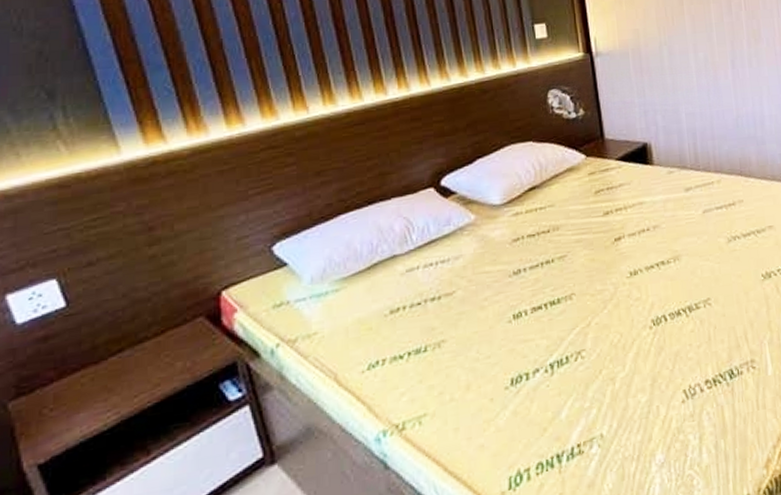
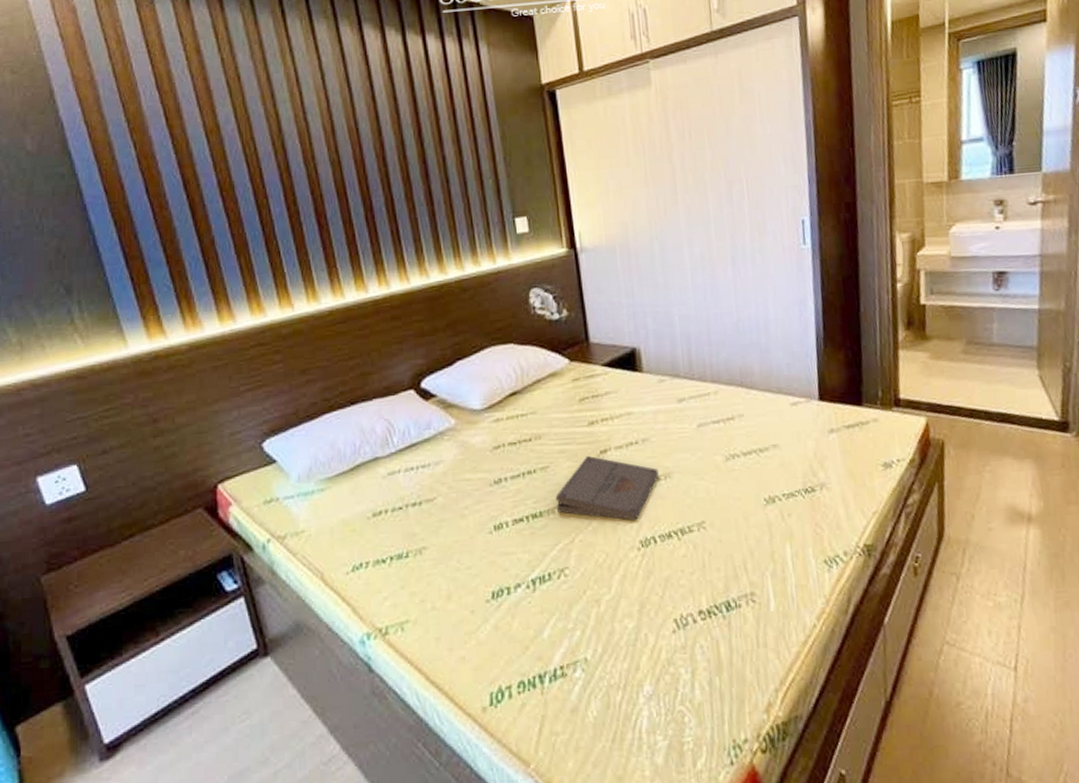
pizza box: none [572,243,668,302] -> present [555,455,659,521]

